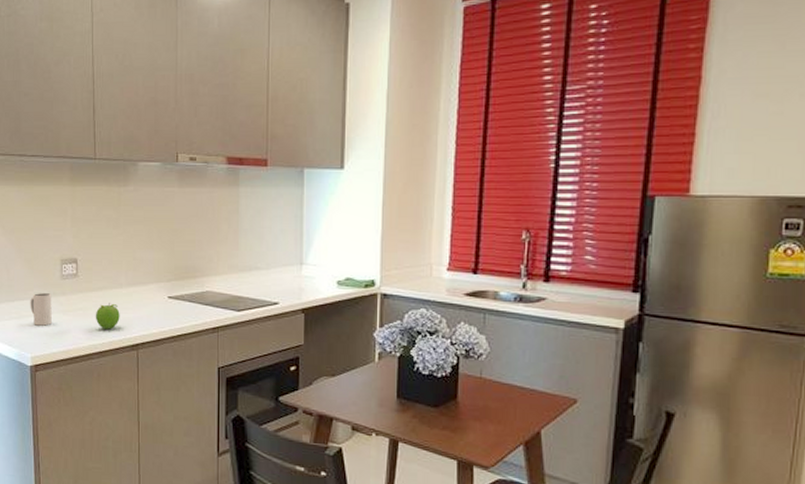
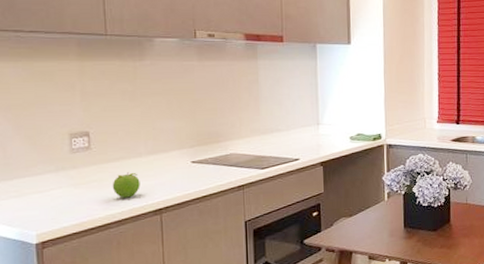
mug: present [30,293,52,326] -> none [33,168,61,202]

